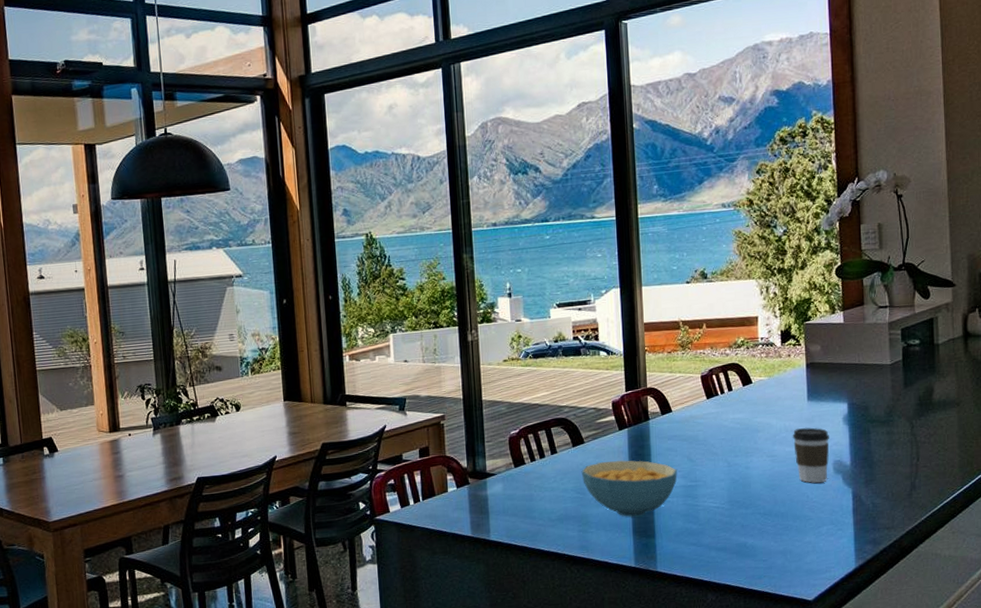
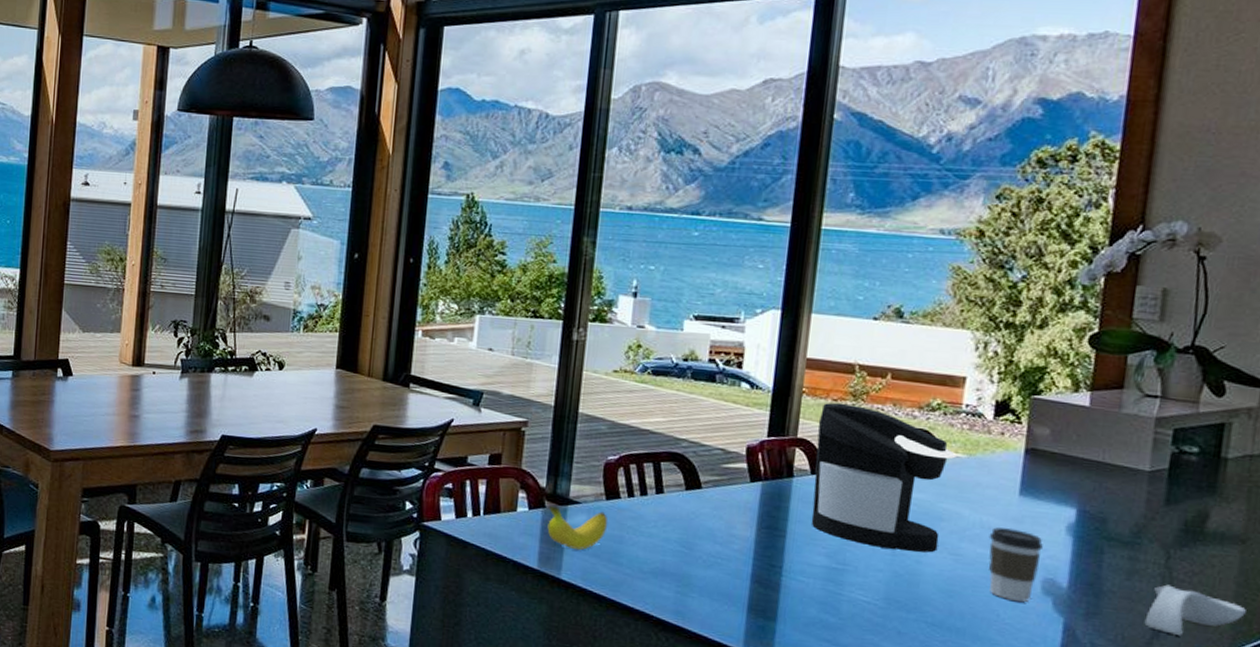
banana: none [471,478,520,514] -> present [547,506,608,551]
cereal bowl: present [581,460,677,517] -> none [691,514,821,592]
coffee maker: none [660,353,761,463] -> present [811,402,957,553]
spoon rest: none [904,447,967,484] -> present [1144,584,1246,635]

